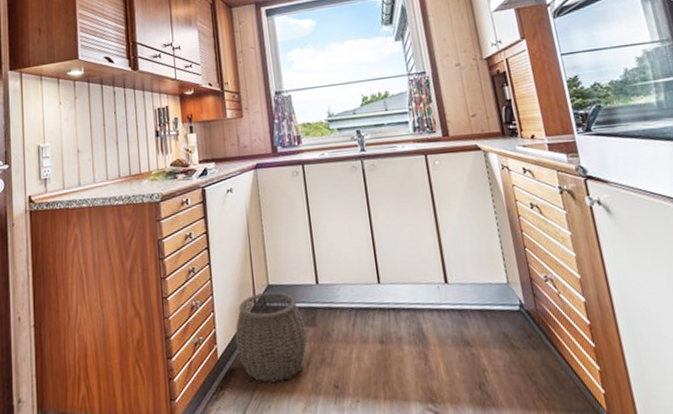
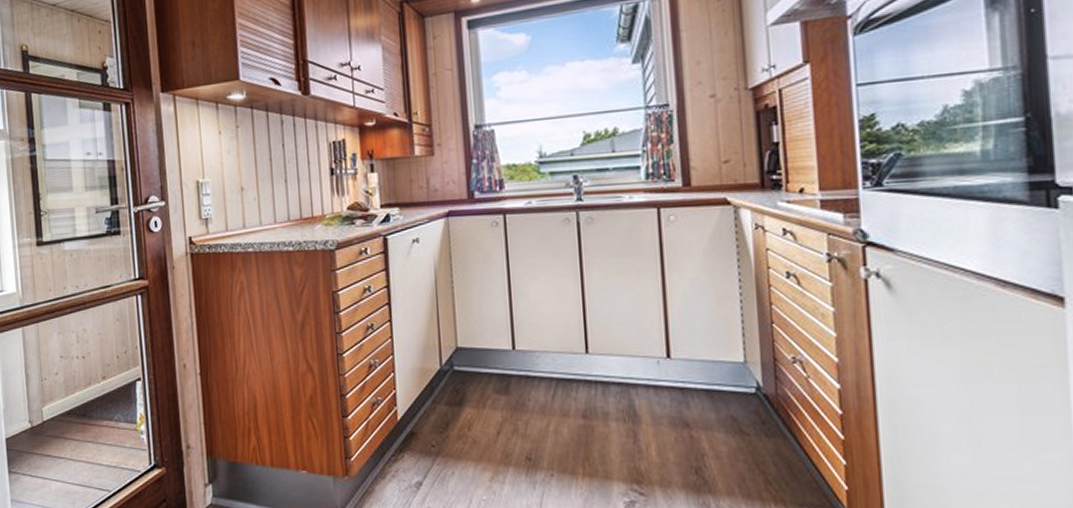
woven basket: present [235,291,307,383] -> none [417,354,499,450]

